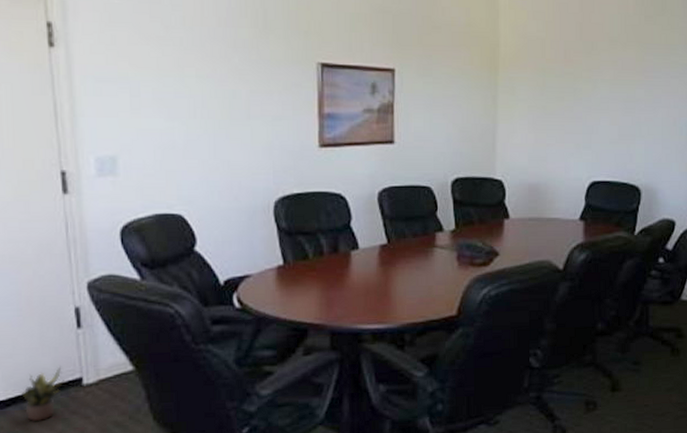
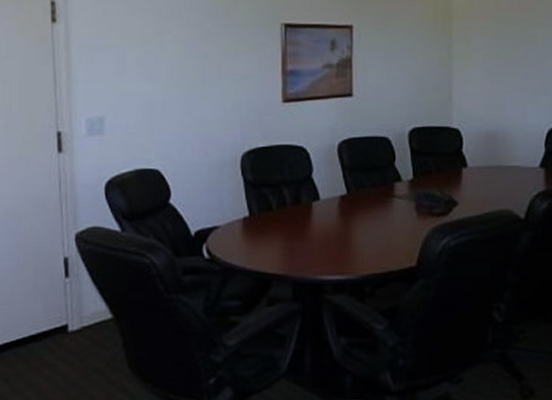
potted plant: present [21,366,66,422] -> none [16,313,53,367]

